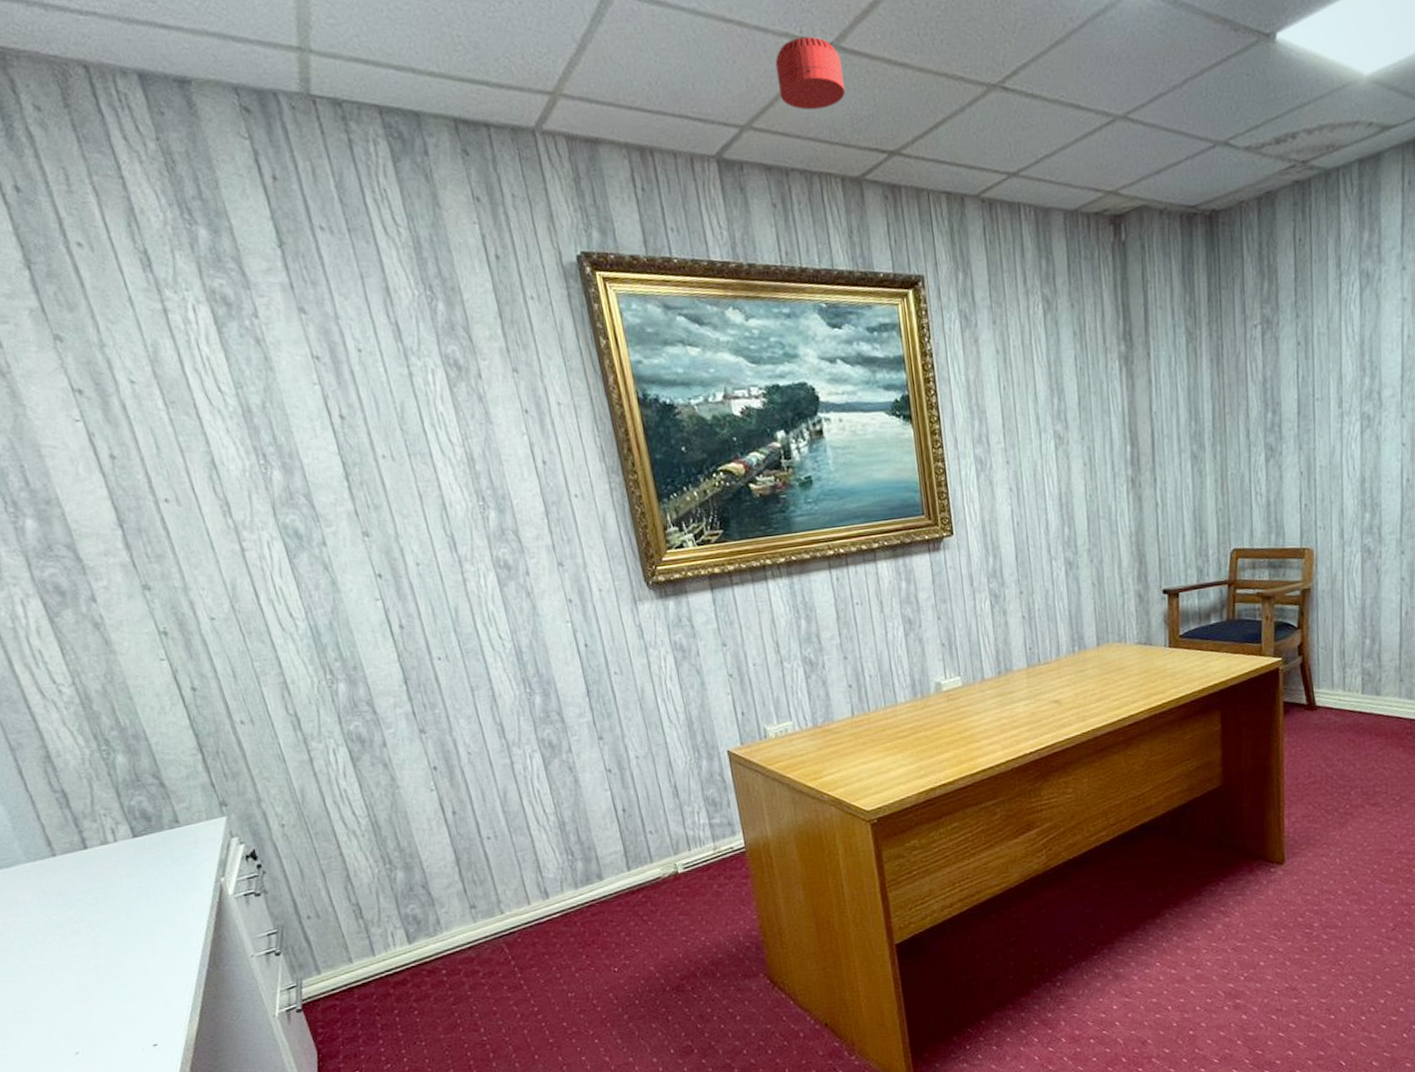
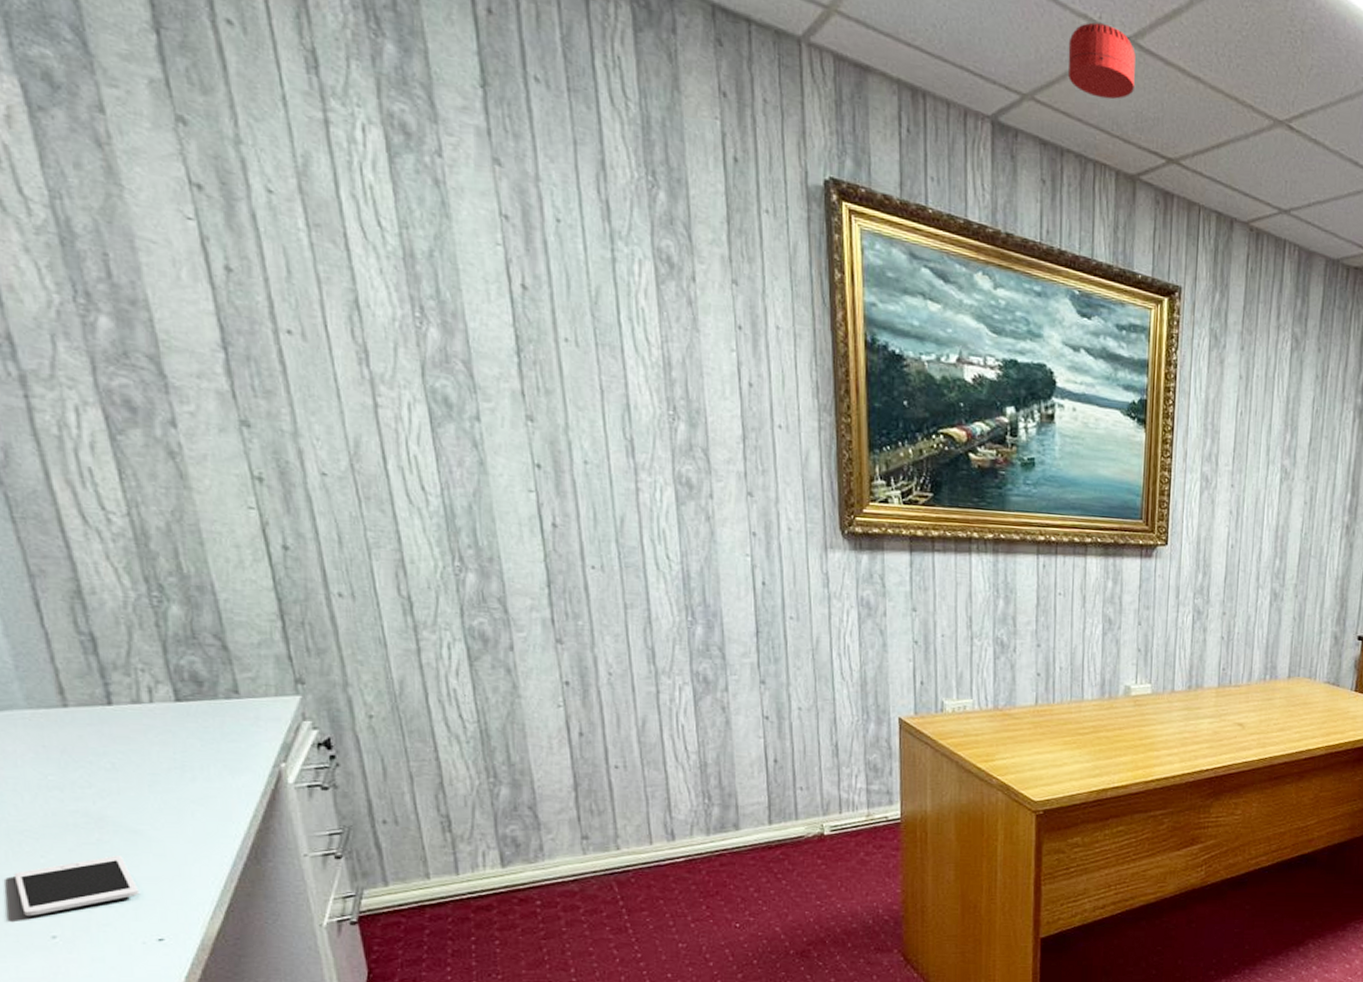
cell phone: none [39,977,133,1038] -> present [13,856,140,916]

